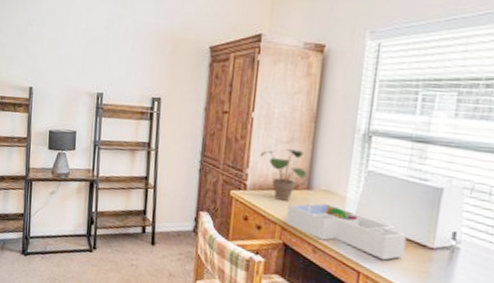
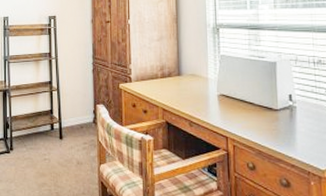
potted plant: present [260,149,306,201] -> none [138,45,176,87]
desk organizer: present [286,203,407,260] -> none [165,85,258,125]

